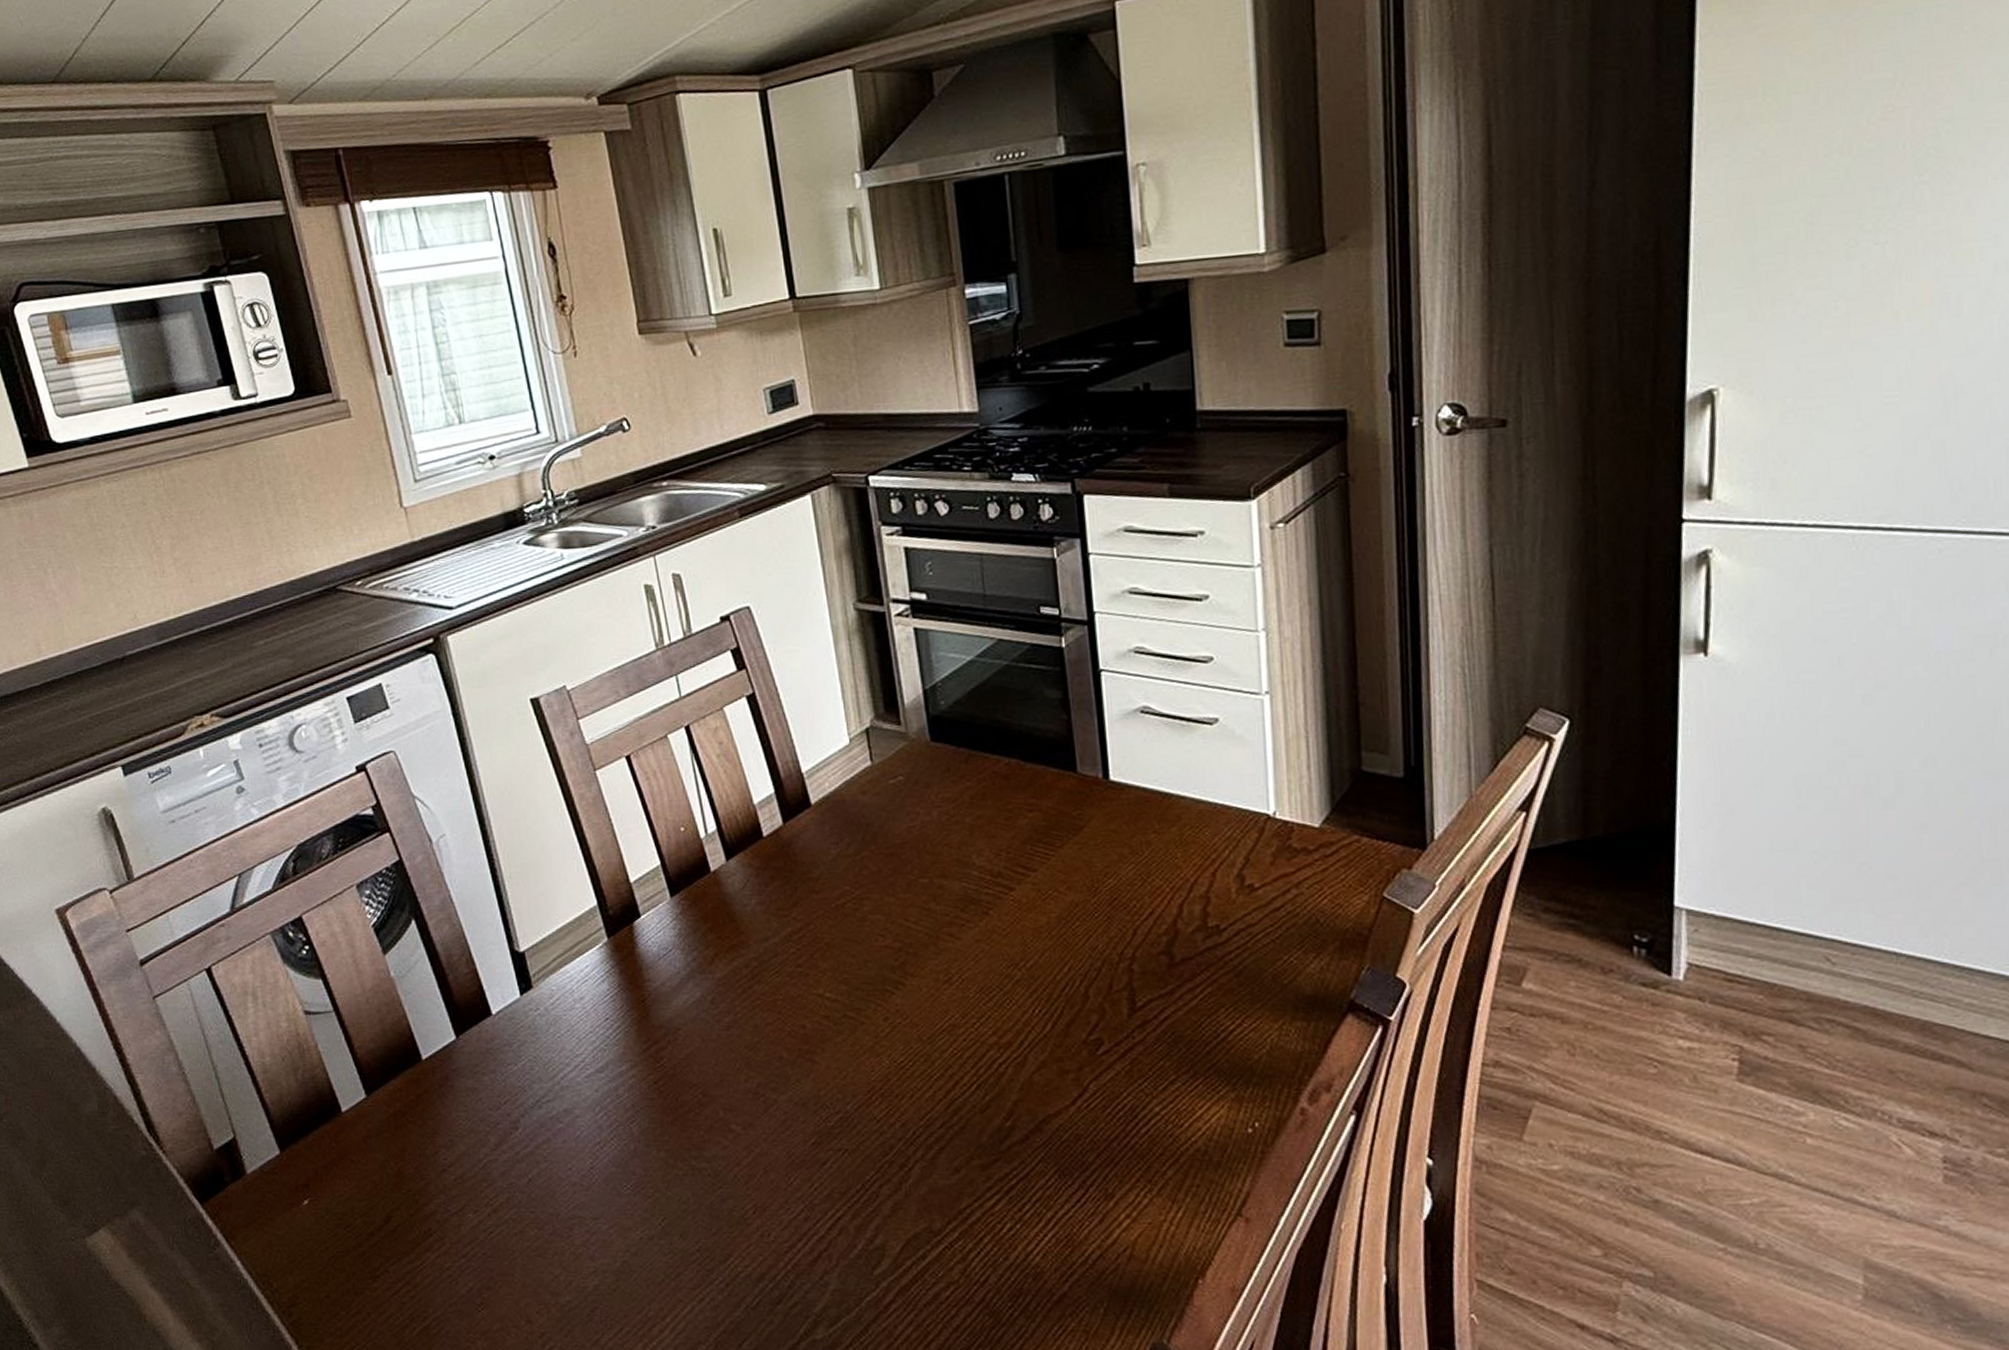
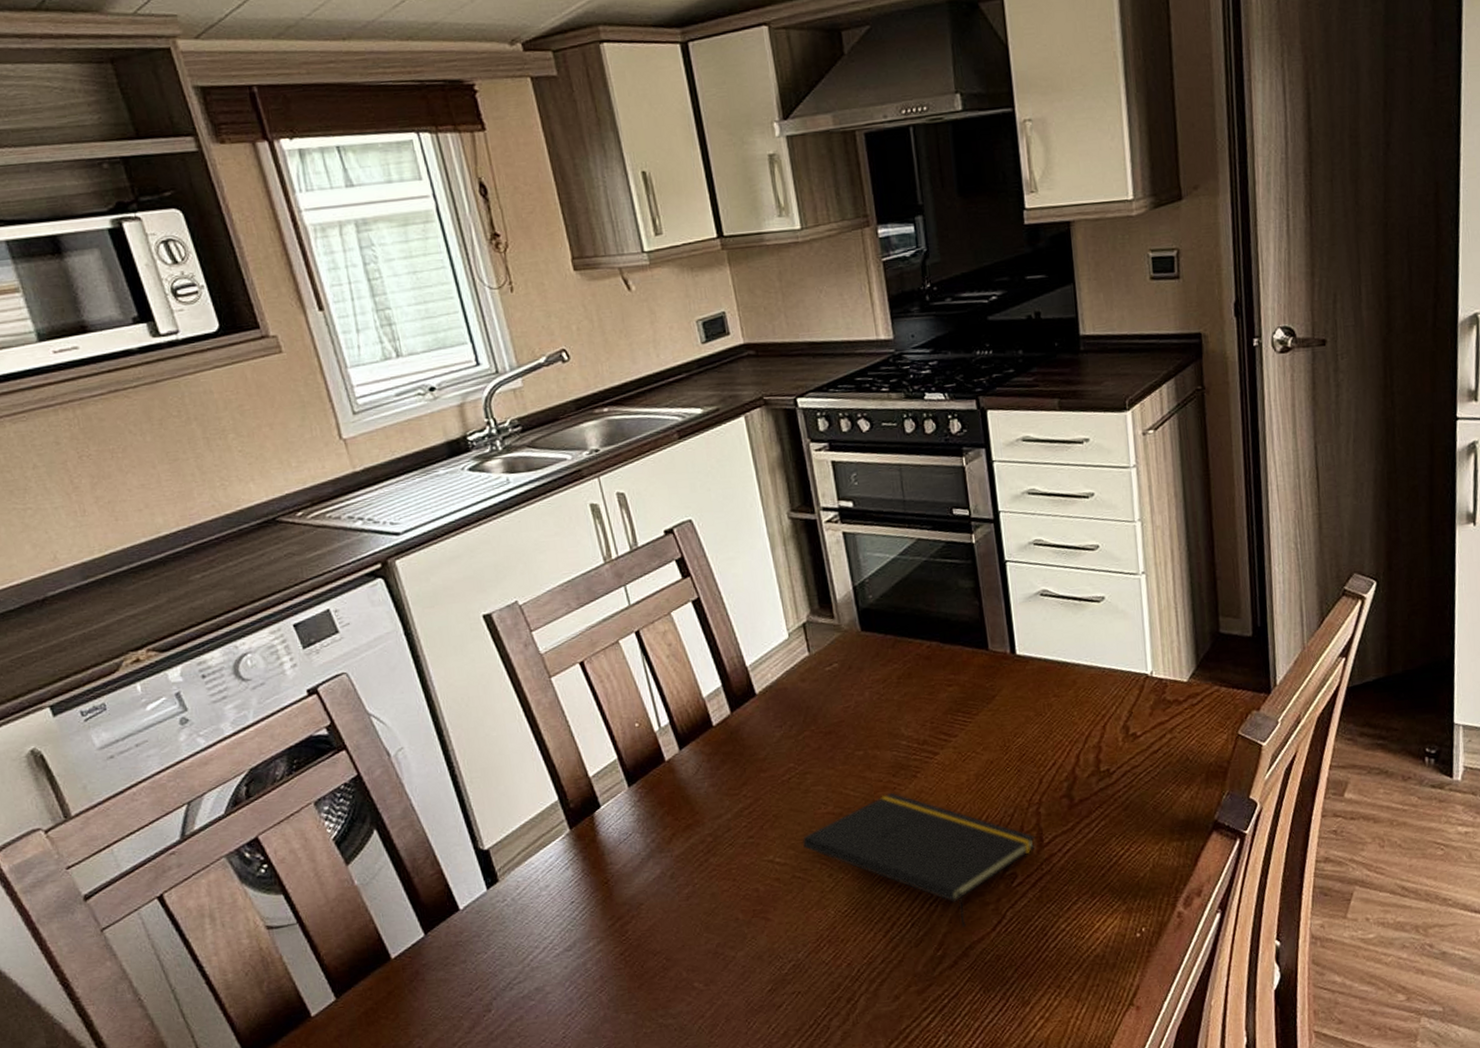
notepad: none [855,929,1127,1097] -> present [802,792,1036,928]

